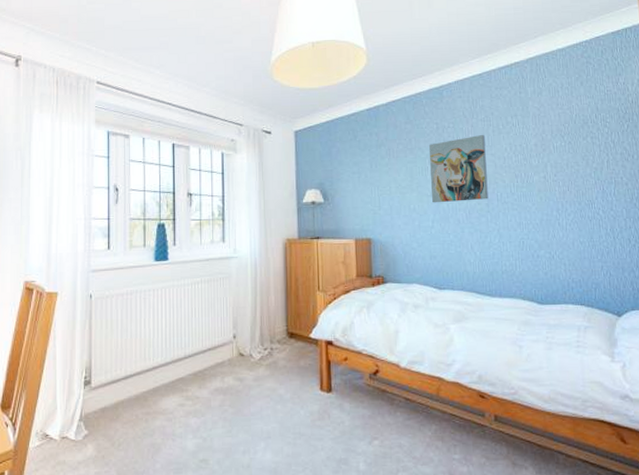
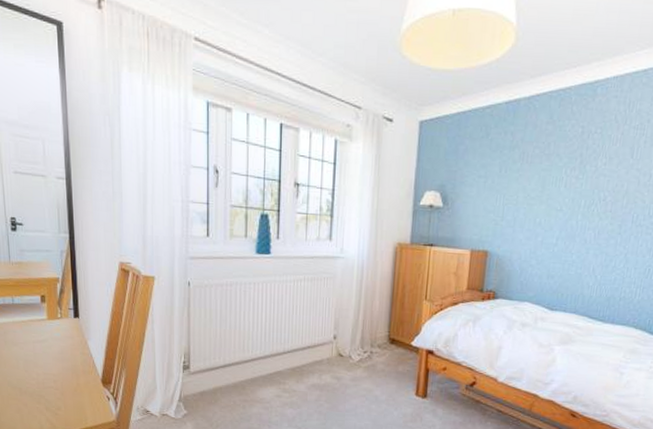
wall art: present [429,134,488,203] -> none [561,144,634,220]

